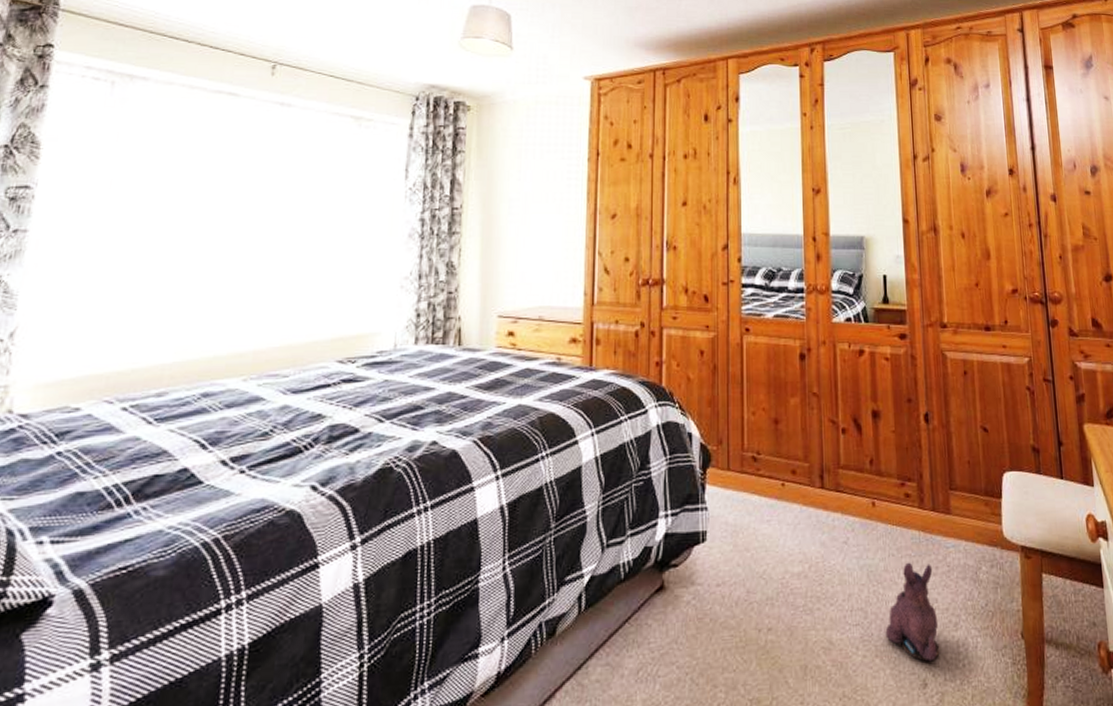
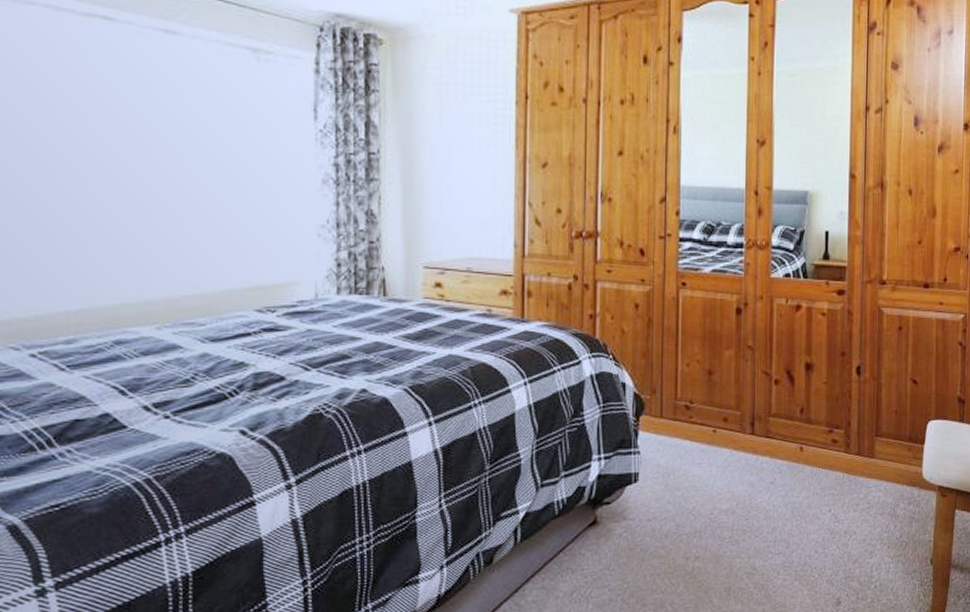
plush toy: present [885,562,940,662] -> none [805,500,855,584]

